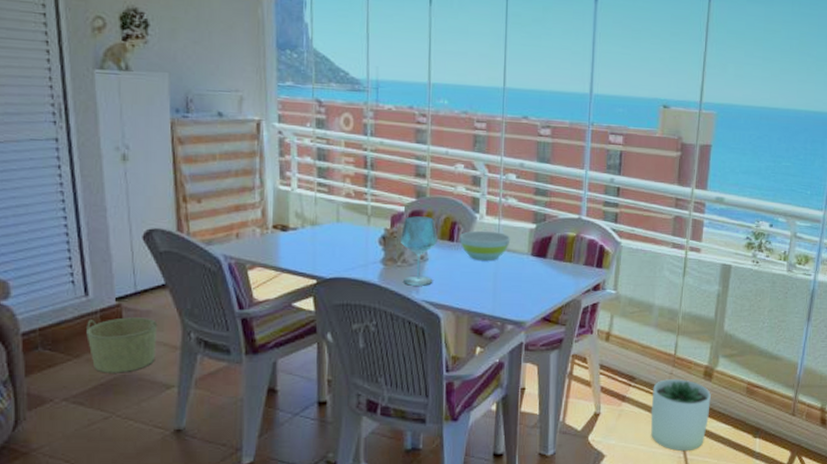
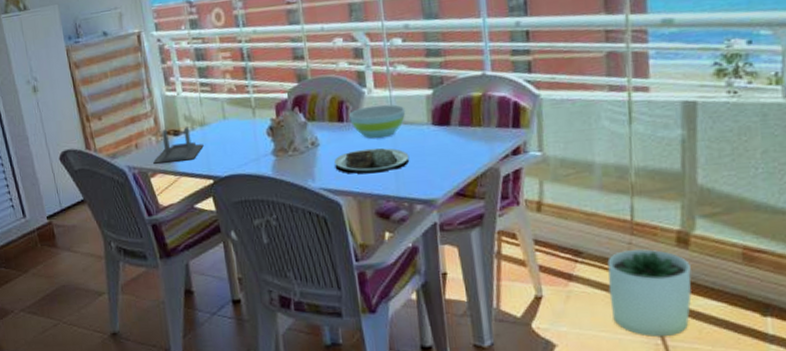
basket: present [86,317,158,373] -> none [28,232,86,285]
napkin holder: none [254,223,312,258] -> present [153,127,204,164]
wine glass: present [400,216,438,286] -> none [287,99,328,175]
plate: none [440,269,508,292] -> present [334,147,410,174]

